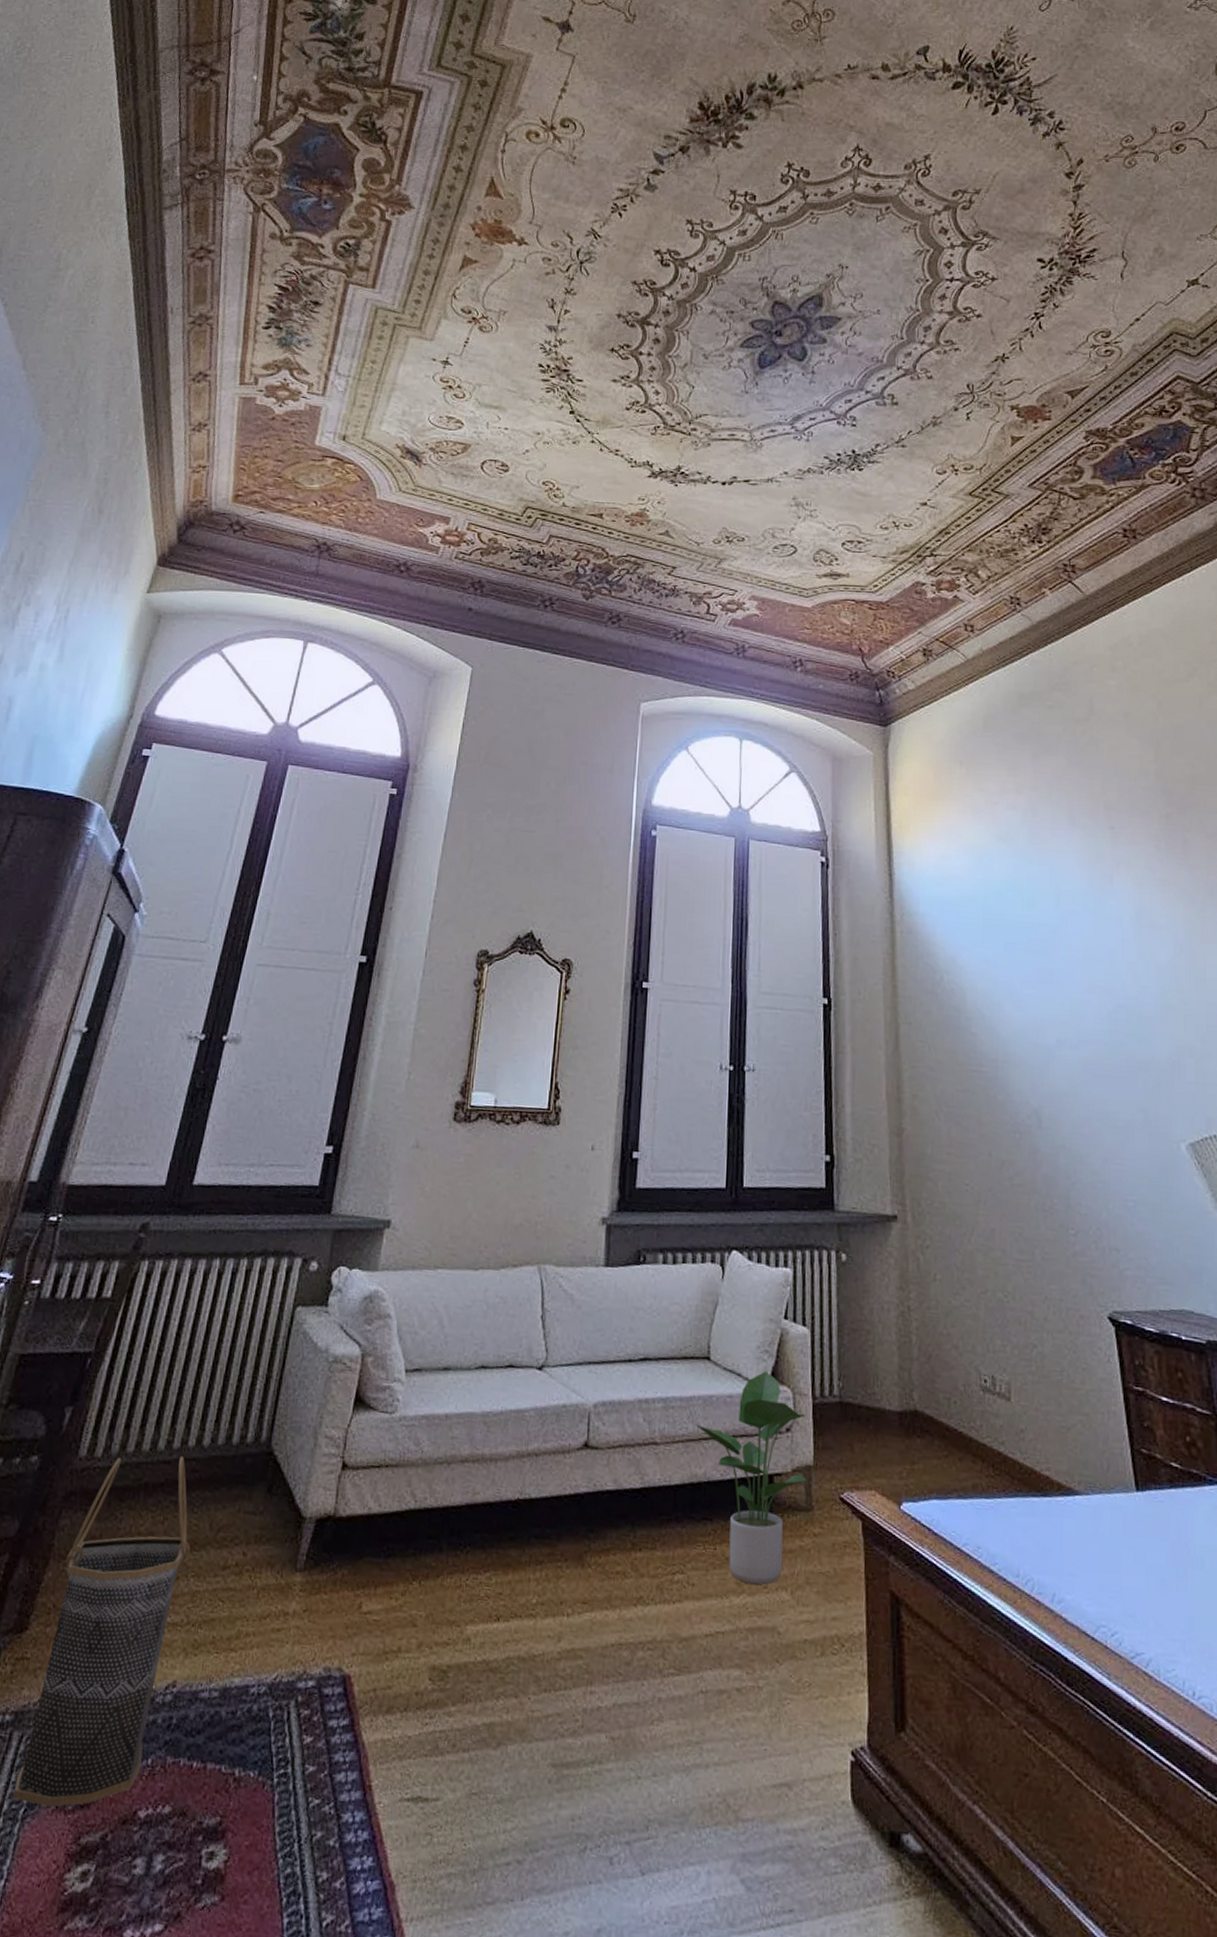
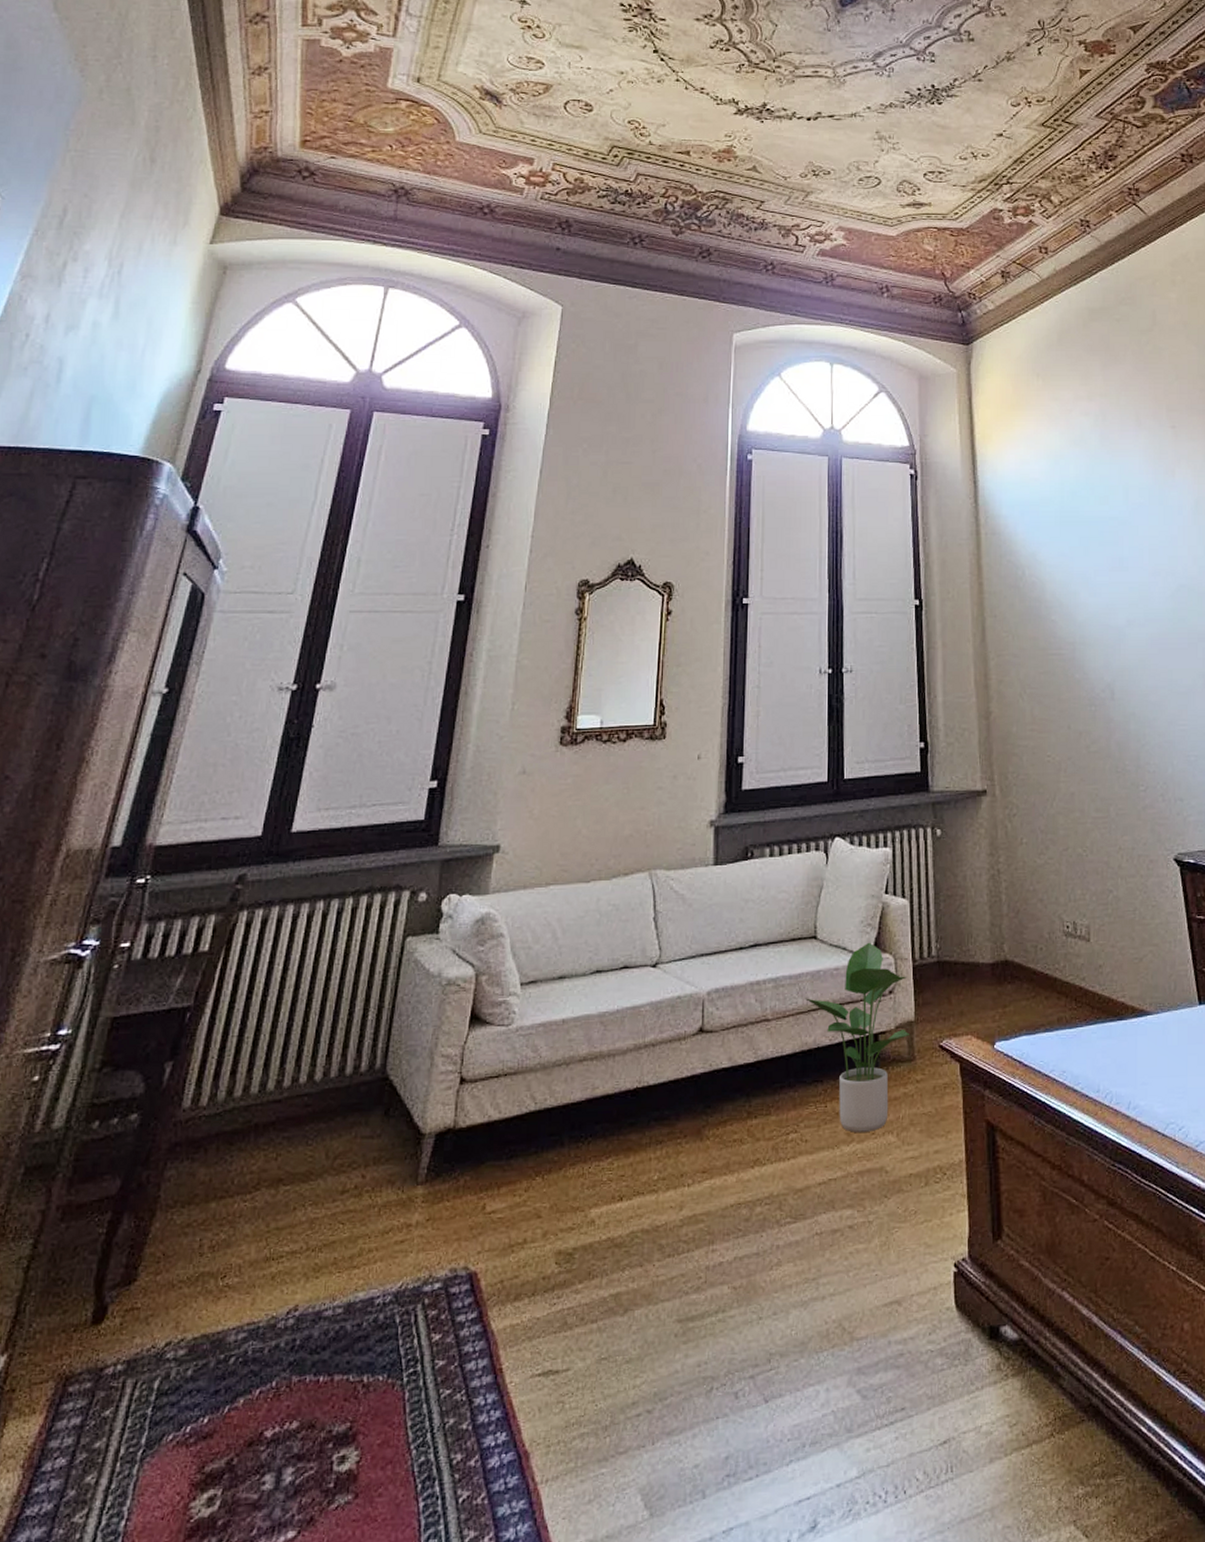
basket: present [13,1456,191,1808] -> none [130,1094,307,1444]

